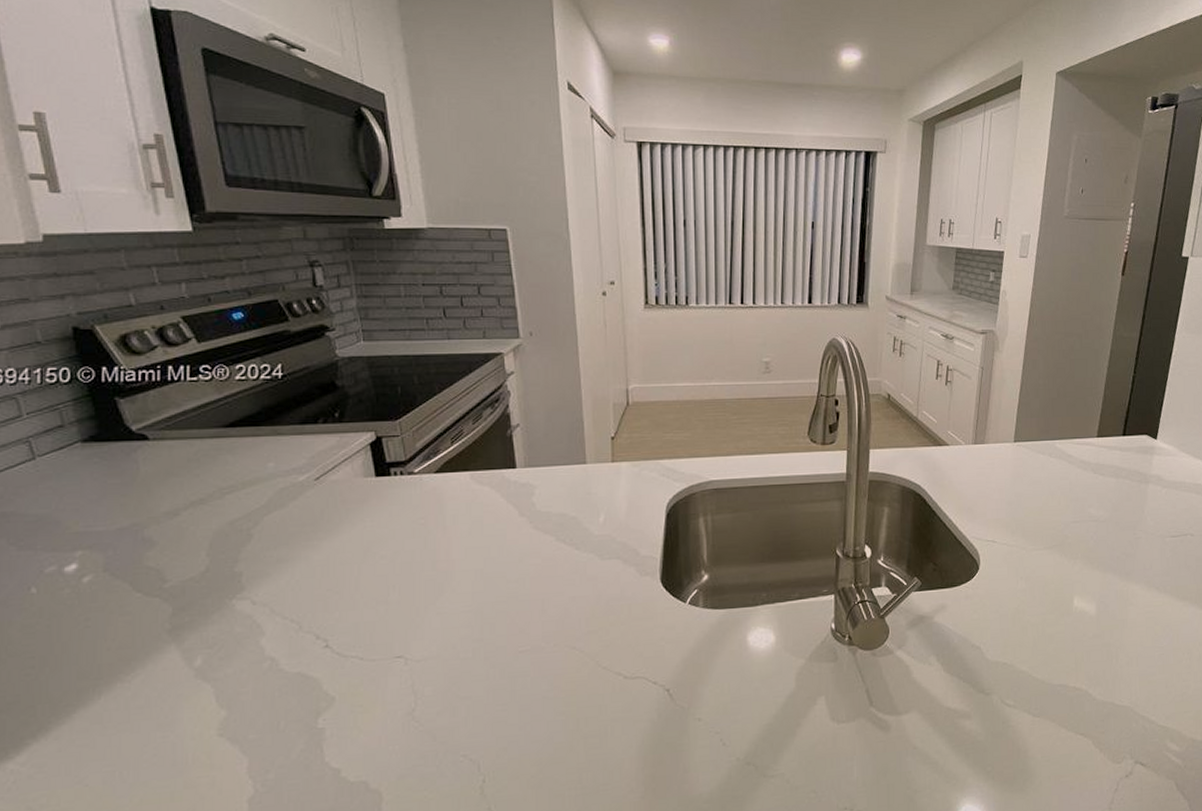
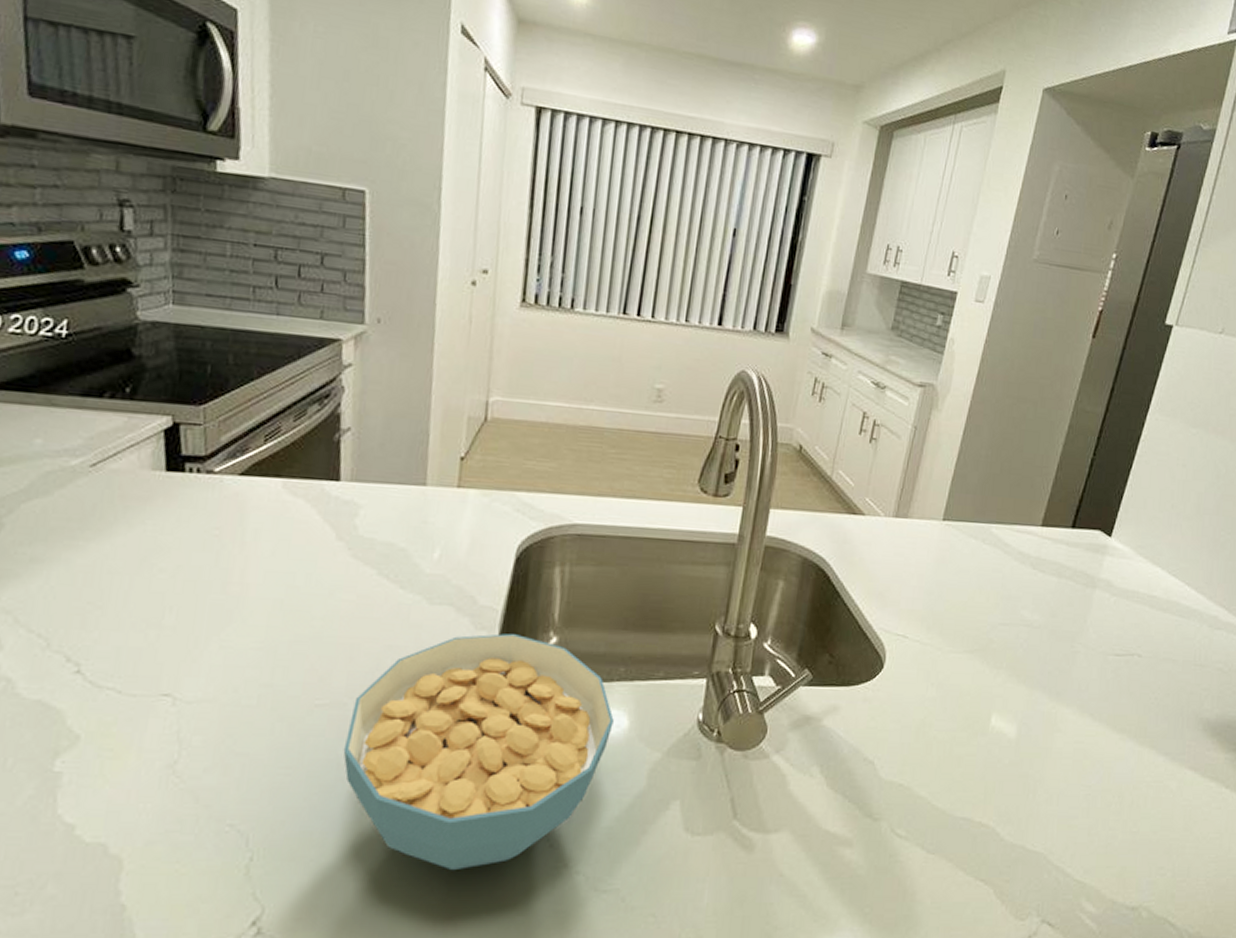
cereal bowl: none [546,576,762,773] -> present [343,634,614,871]

